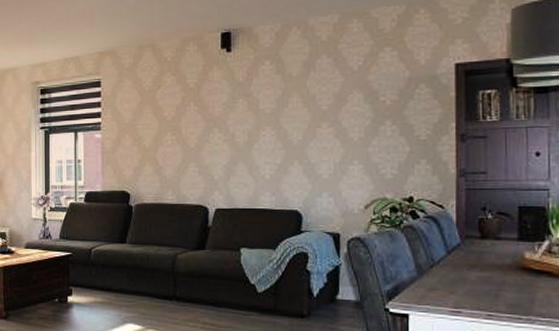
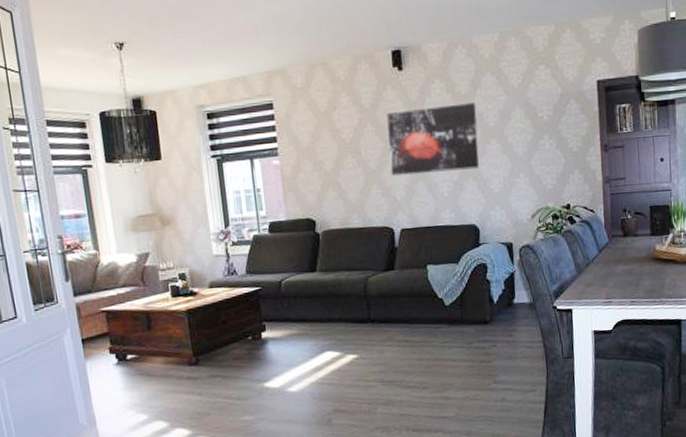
wall art: none [210,84,308,155] -> present [386,102,479,176]

